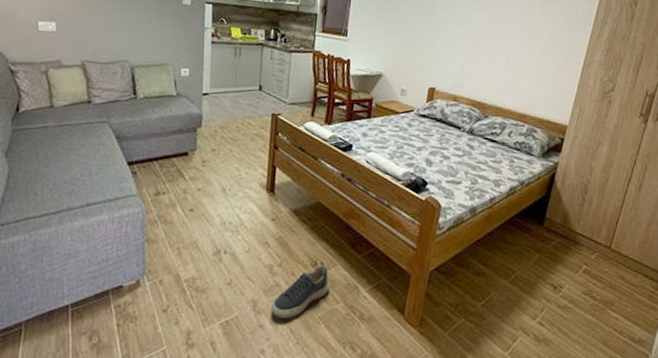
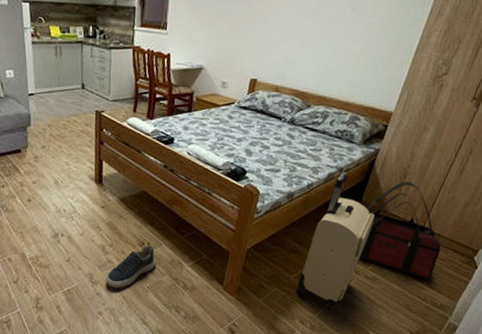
suitcase: none [484,185,560,349] -> present [295,171,375,312]
duffel bag: none [549,197,631,309] -> present [359,182,441,280]

